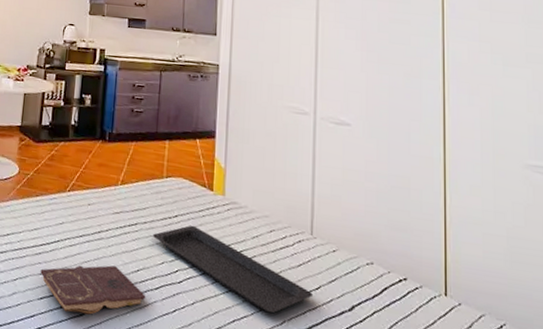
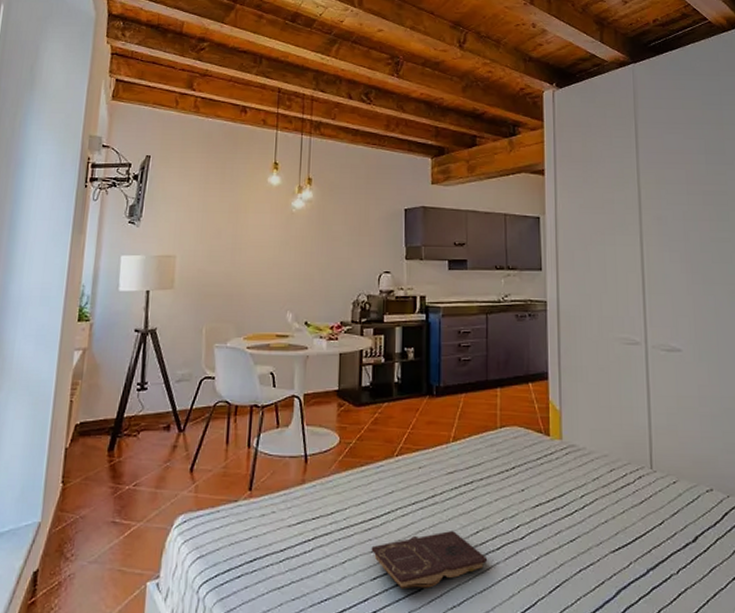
serving tray: present [153,225,312,314] -> none [491,476,656,557]

